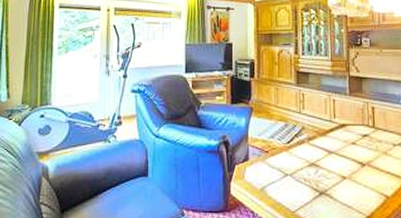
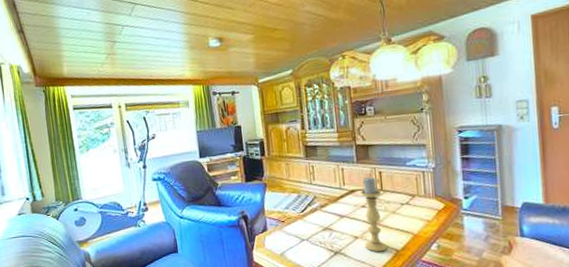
candle holder: none [350,111,376,197] -> present [360,176,387,252]

